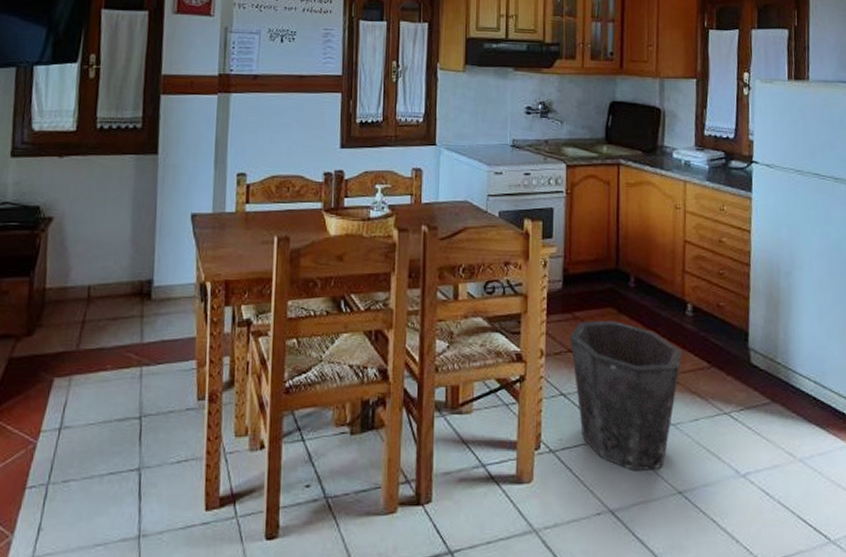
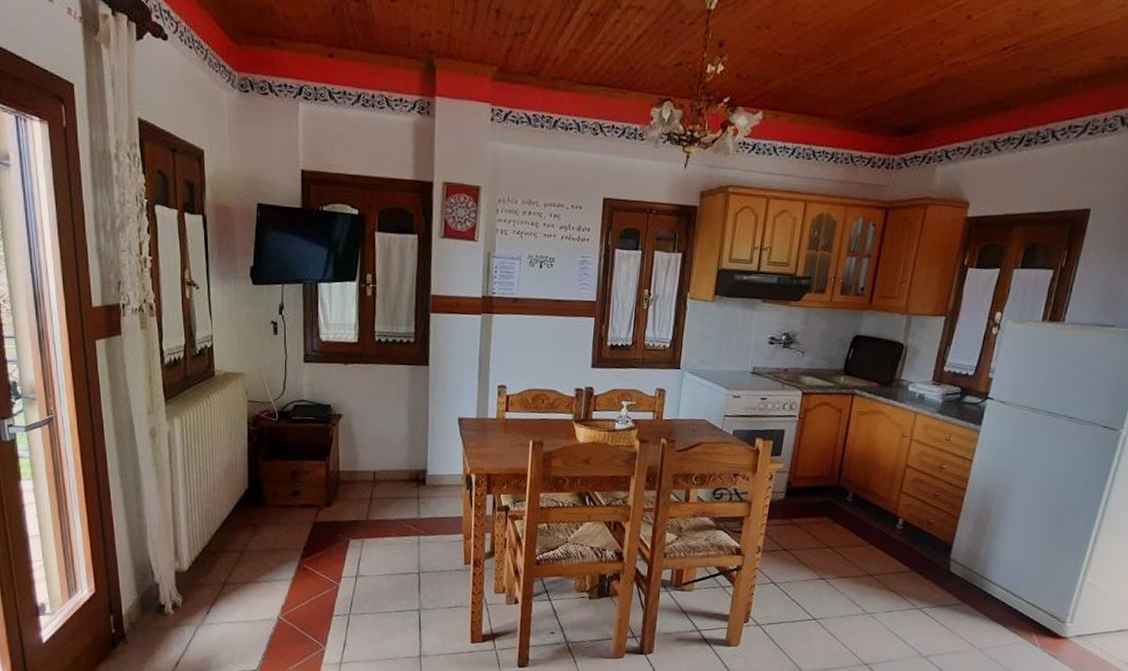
waste bin: present [570,320,683,472] -> none [785,526,888,646]

